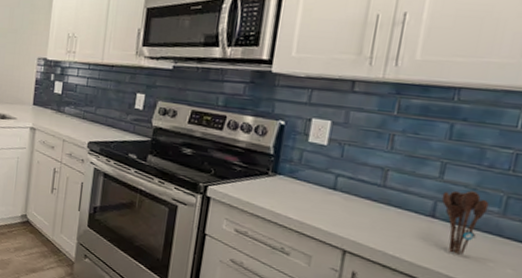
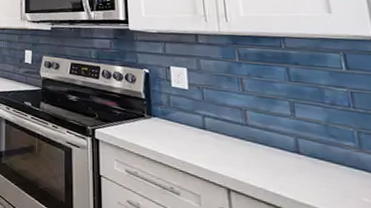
utensil holder: present [441,190,490,255] -> none [299,127,345,191]

